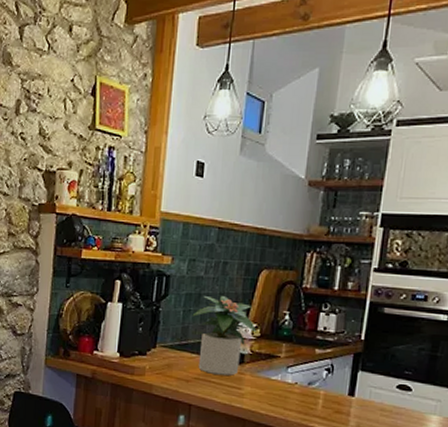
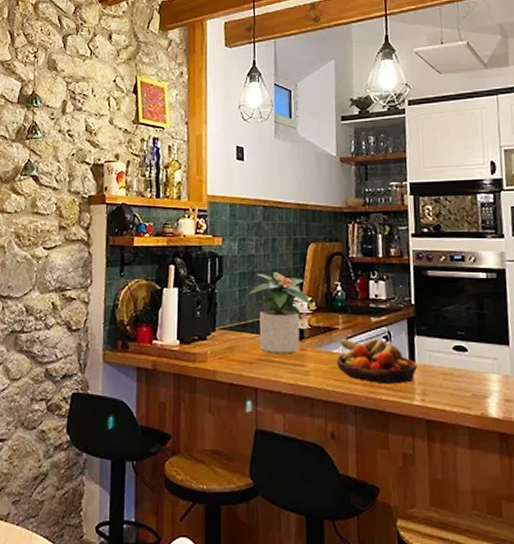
fruit bowl: none [273,366,357,415] -> present [336,338,418,384]

